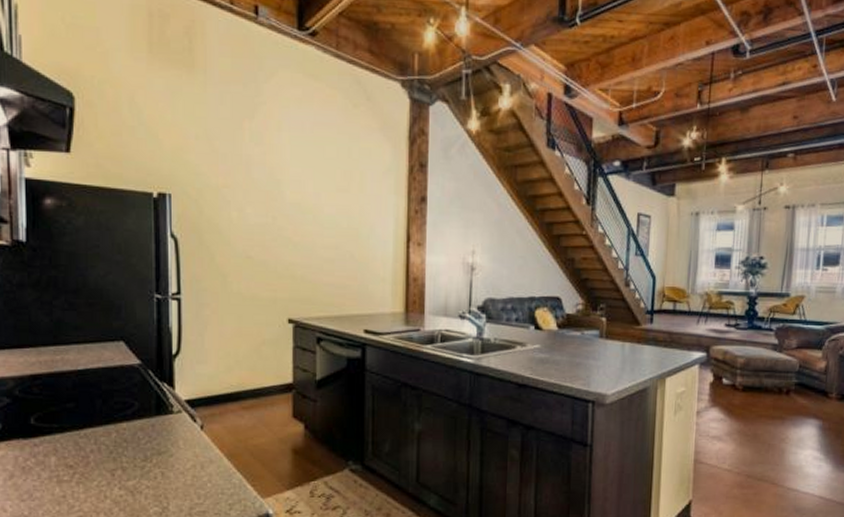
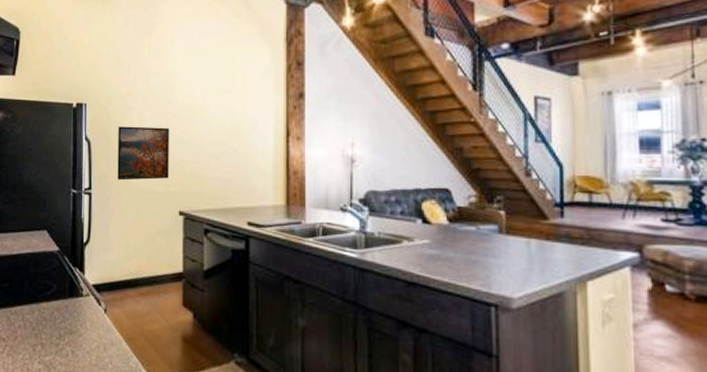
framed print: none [213,223,276,285] -> present [117,126,169,181]

